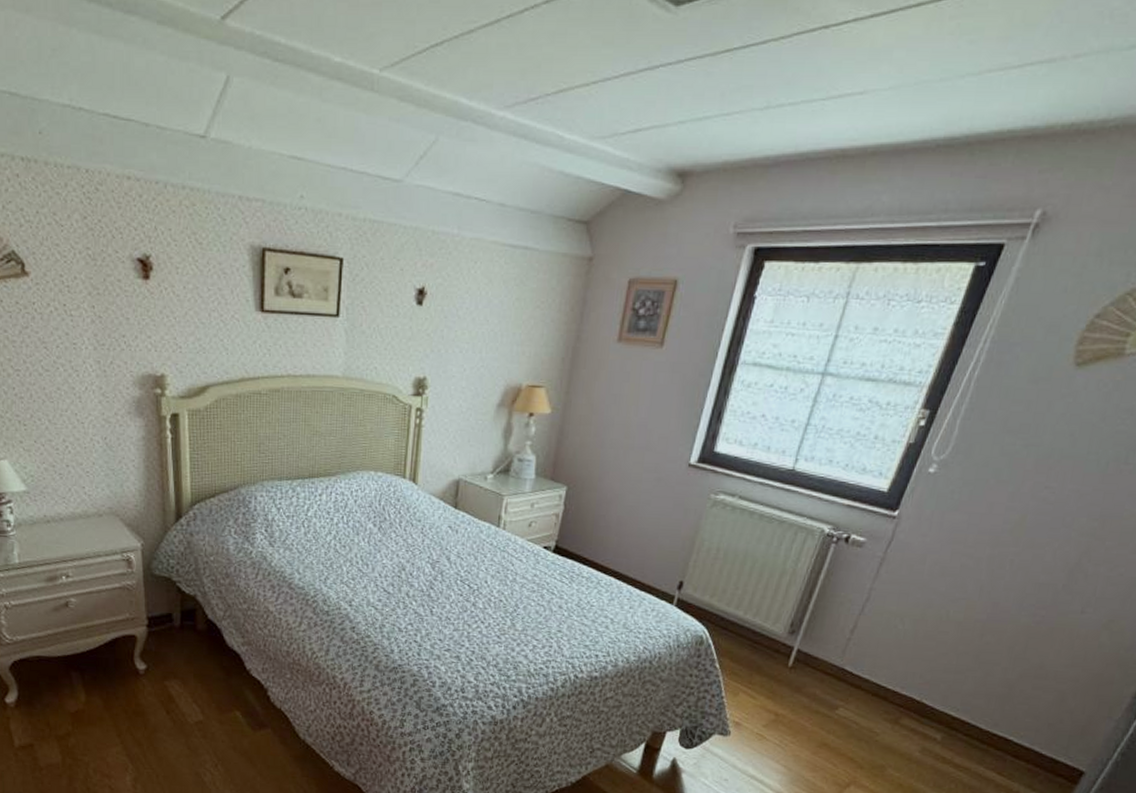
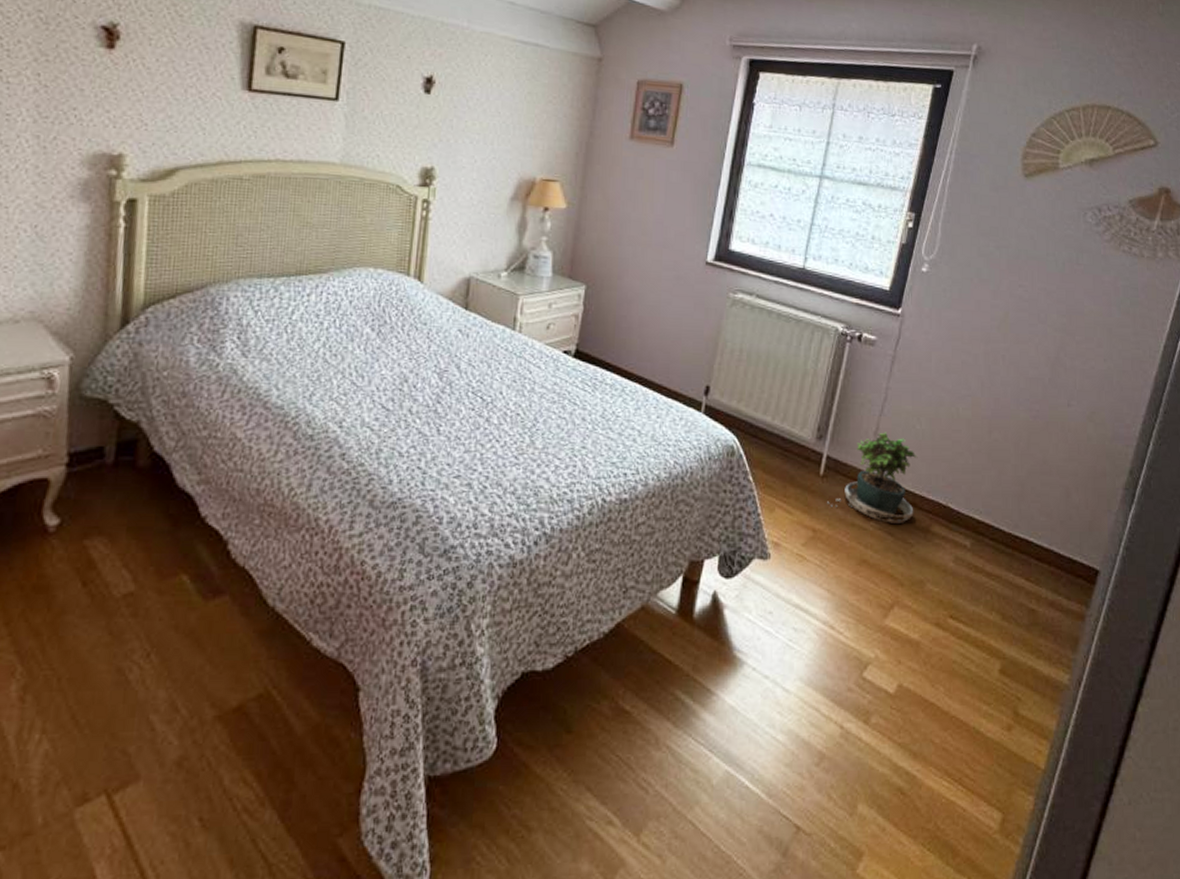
potted plant: none [793,630,896,714] -> present [827,432,918,523]

